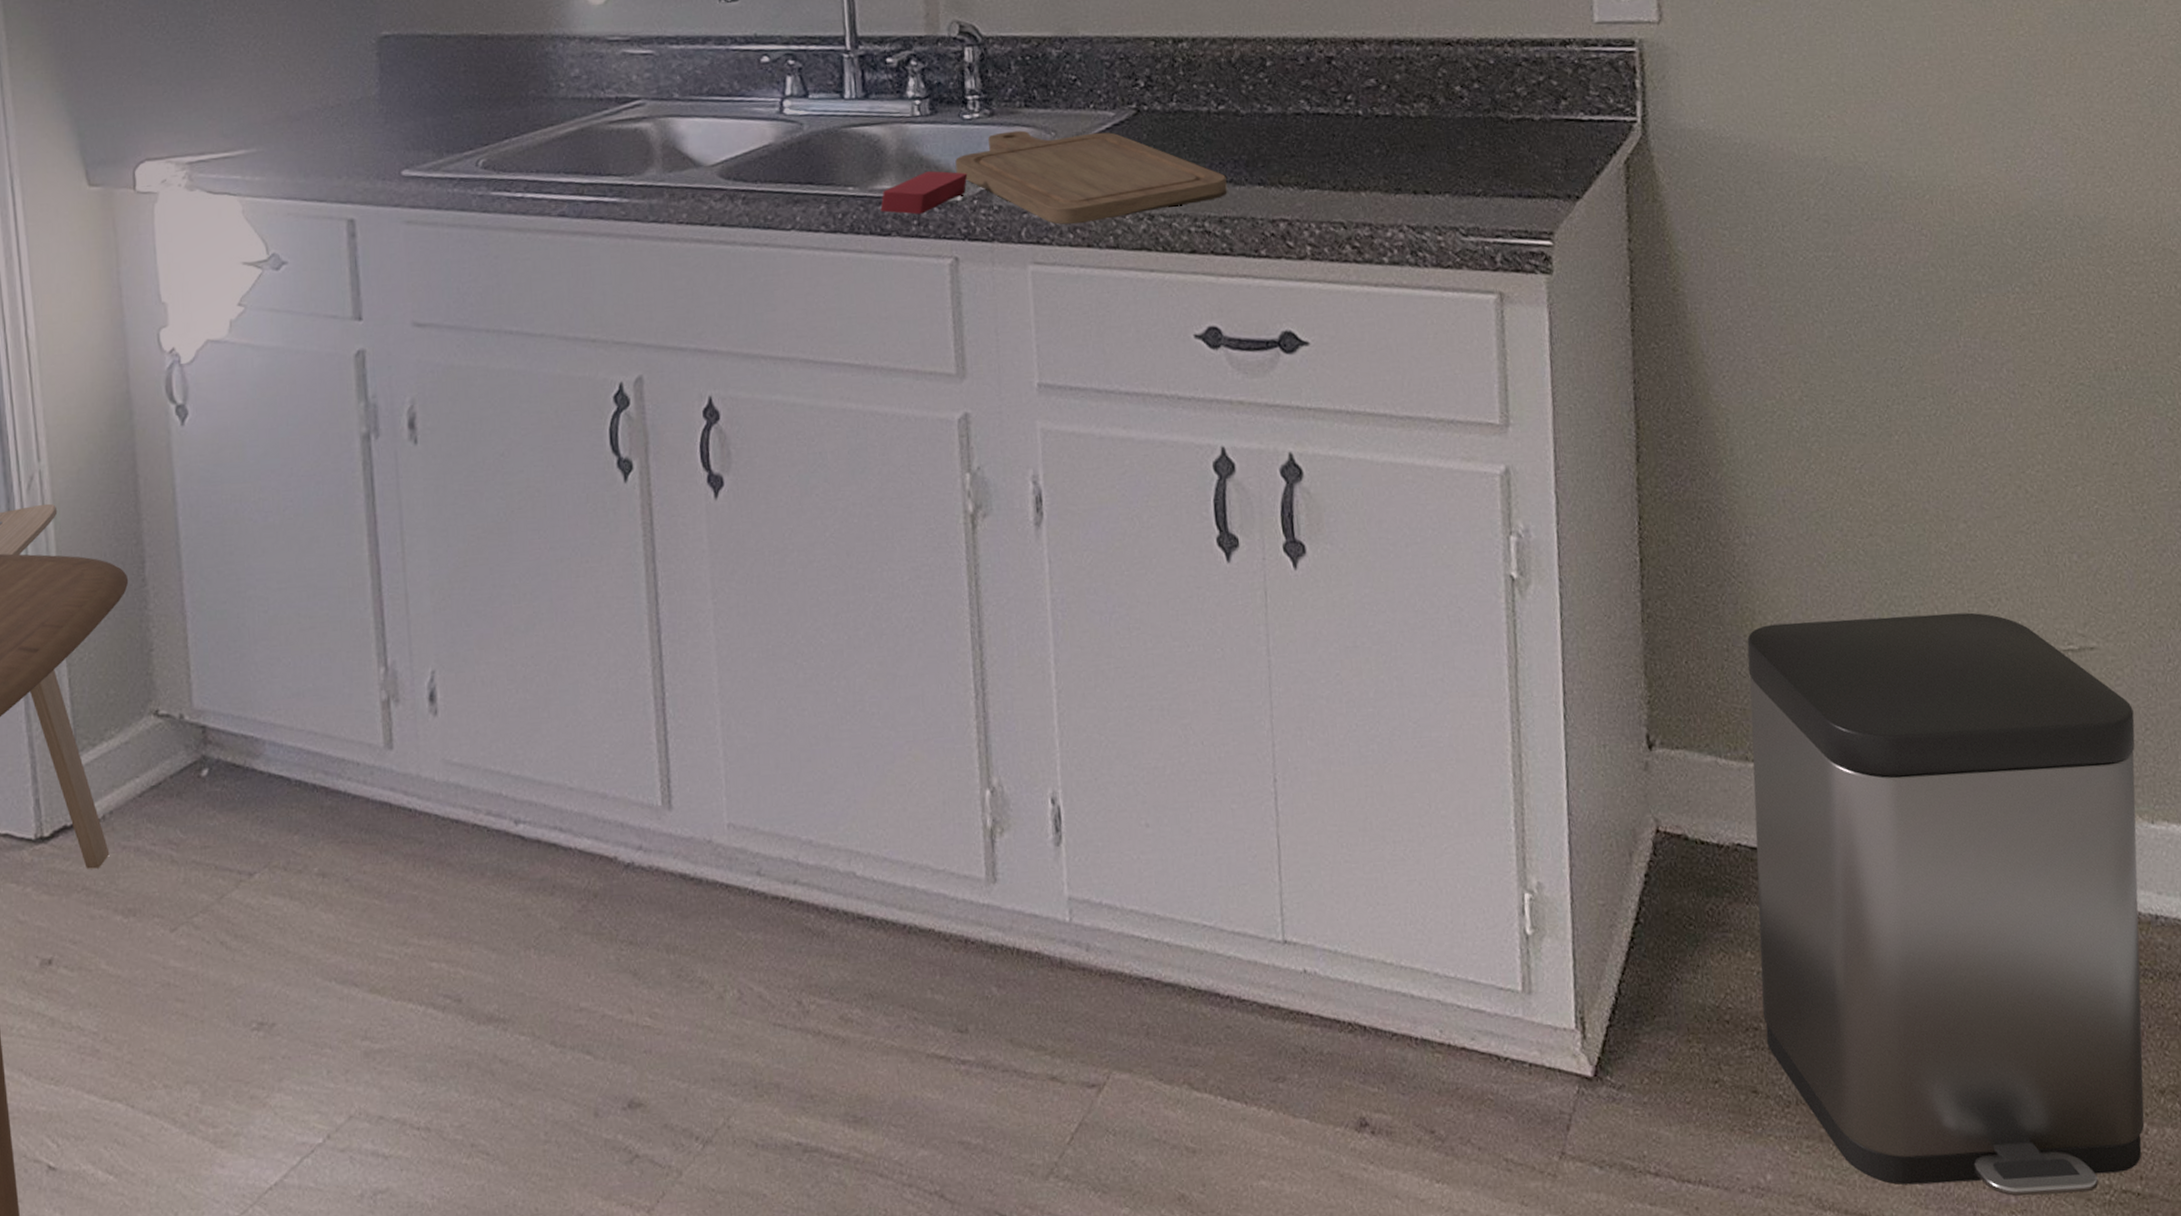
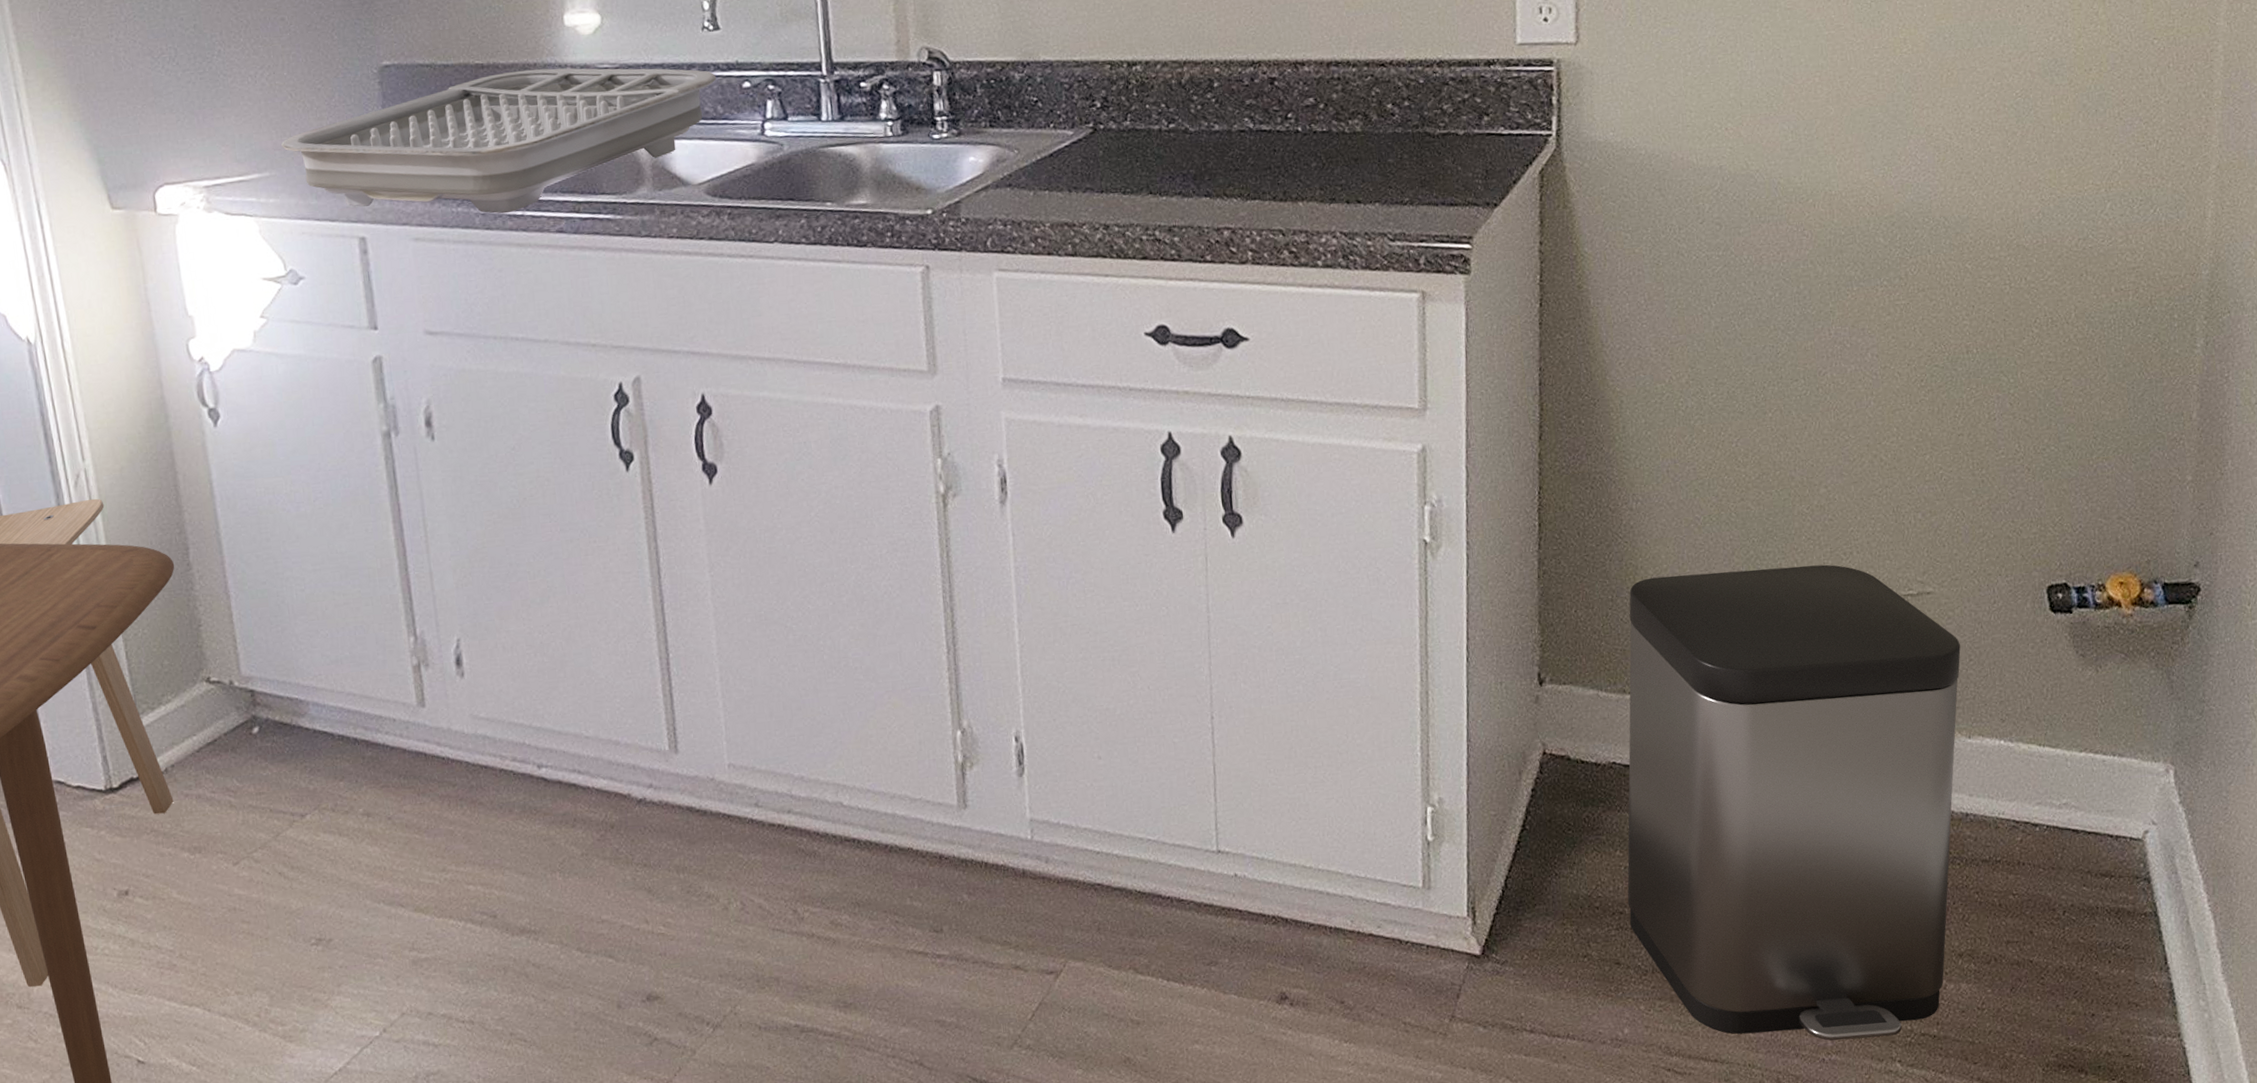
dish rack: none [271,40,734,196] -> present [281,68,717,214]
sponge: present [880,171,968,215] -> none [856,187,937,227]
chopping board: present [955,130,1228,225] -> none [925,148,1177,235]

